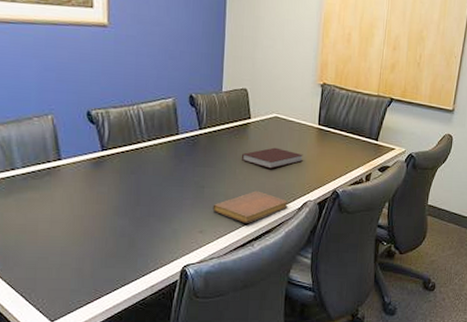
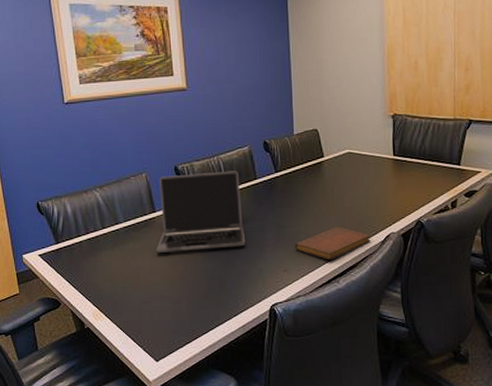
laptop: none [59,120,162,206] -> present [156,171,246,253]
notebook: present [242,147,303,169] -> none [319,182,381,204]

